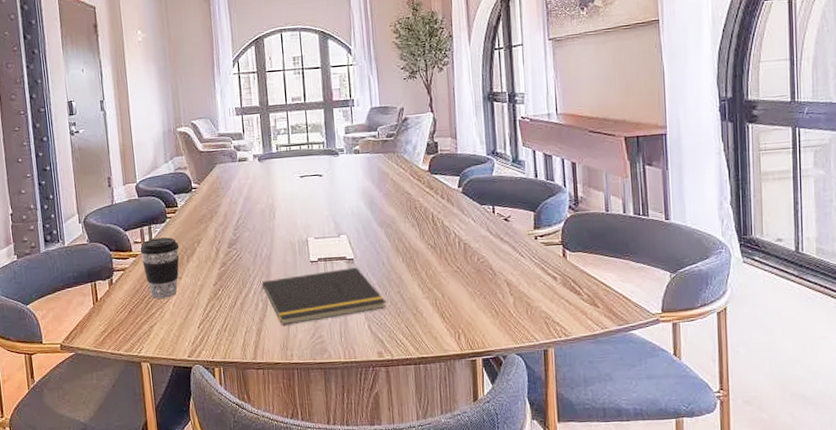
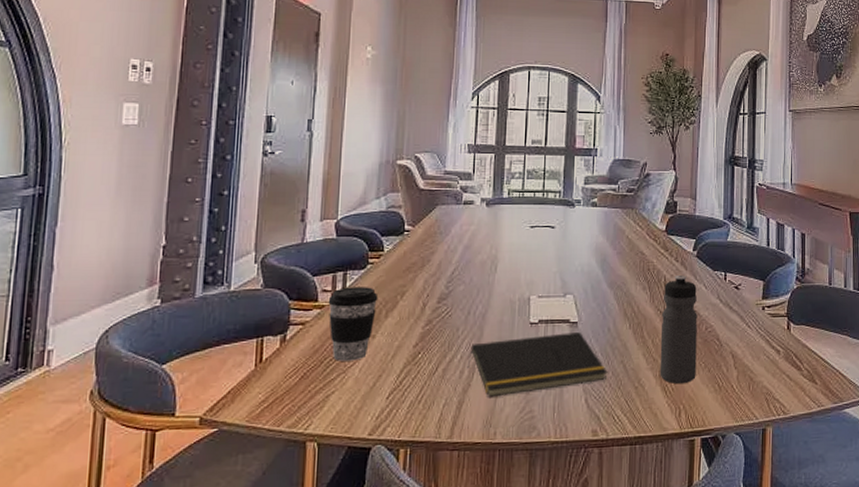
water bottle: none [432,211,472,311] -> present [659,276,698,384]

